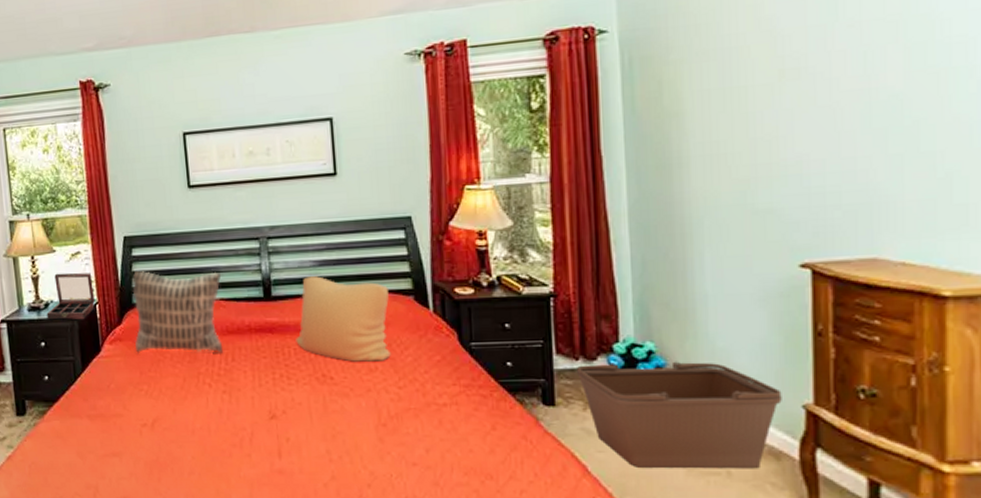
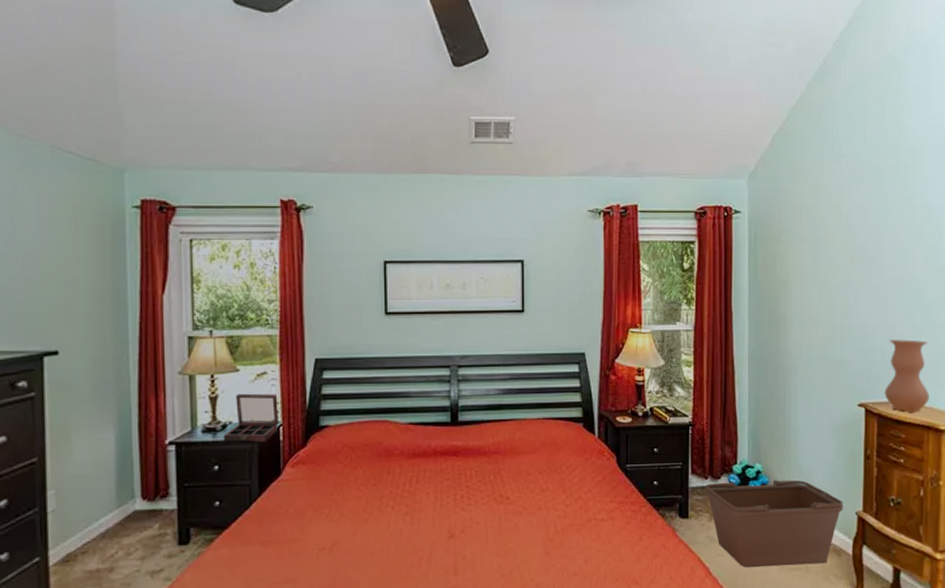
cushion: present [132,270,224,353] -> none [319,393,411,476]
cushion: present [296,276,391,362] -> none [478,403,562,483]
vase: none [843,174,921,274] -> present [884,339,929,413]

